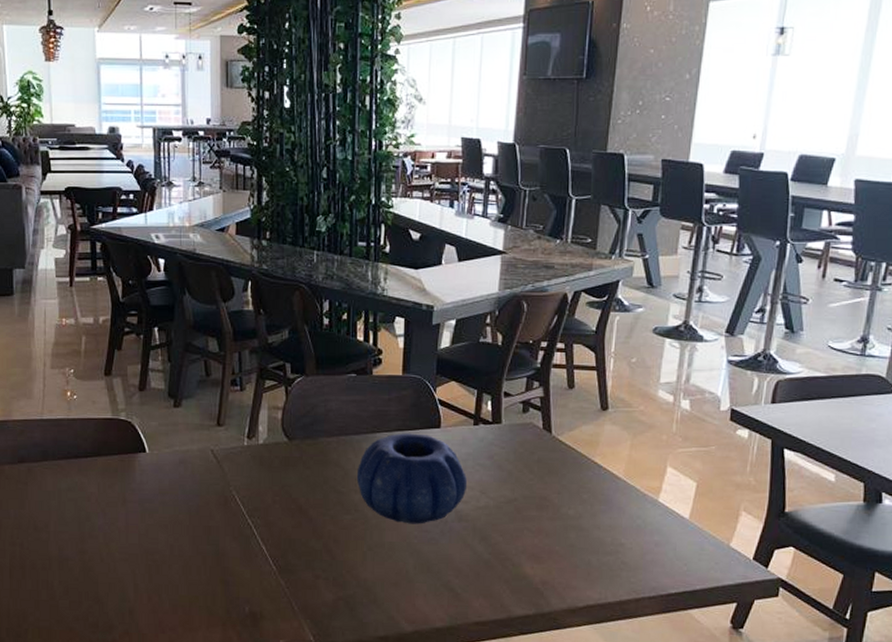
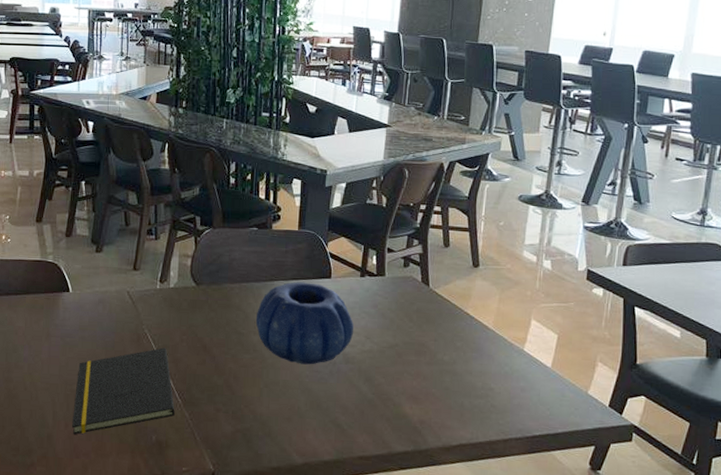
notepad: none [156,510,269,608] -> present [72,347,175,434]

